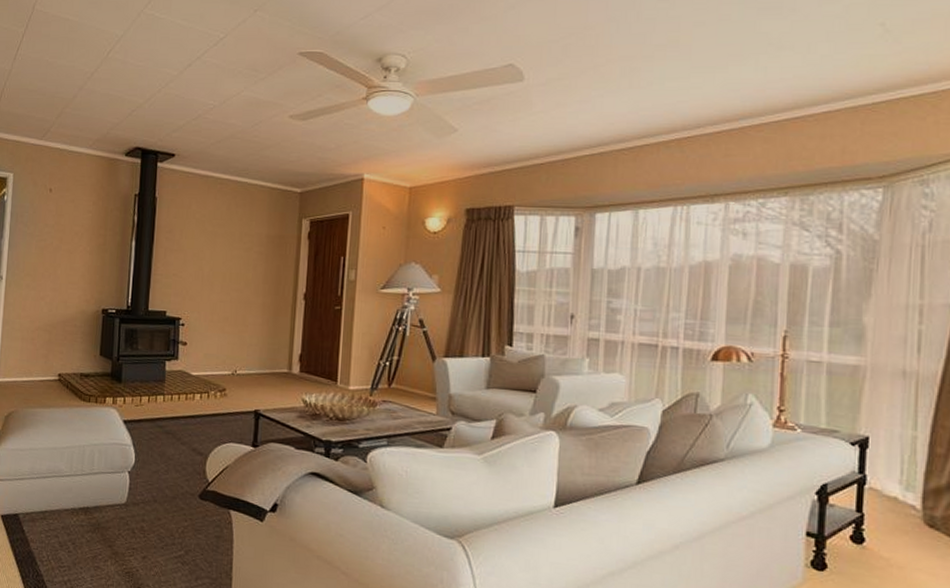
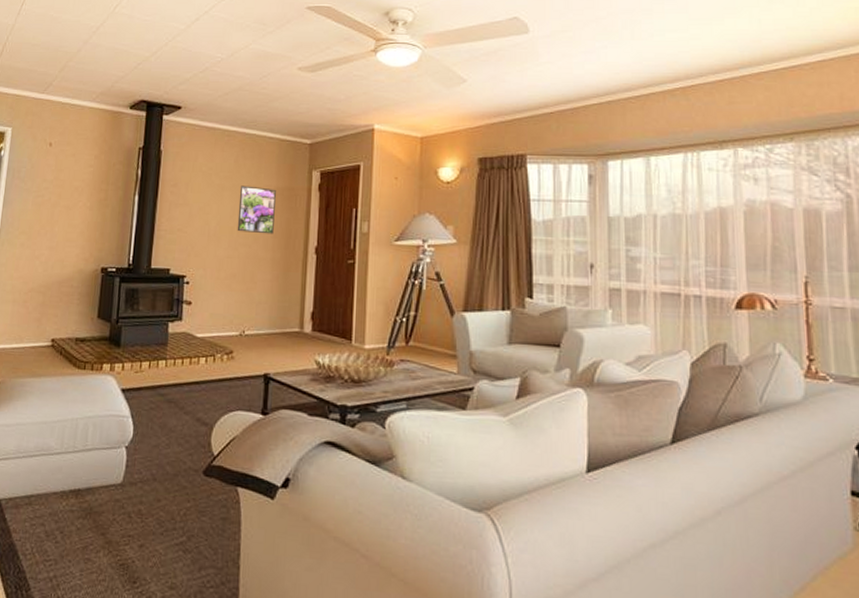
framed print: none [229,233,267,281] -> present [237,185,276,234]

